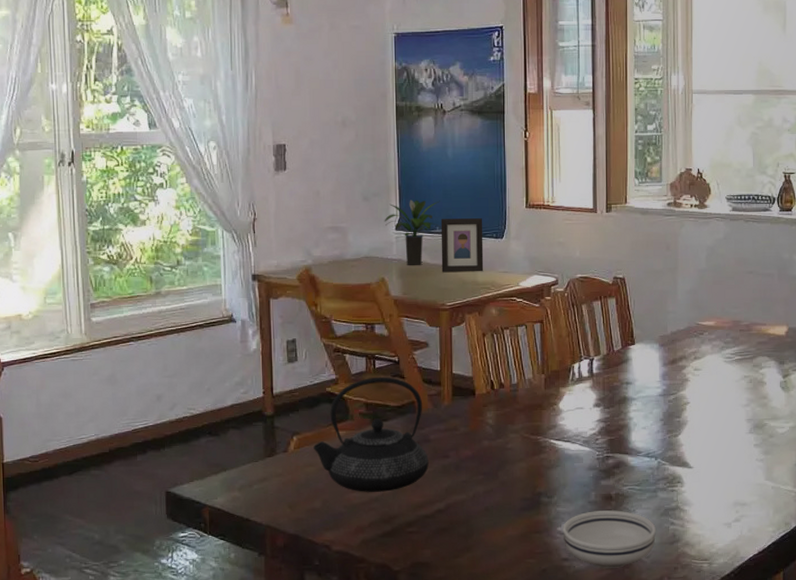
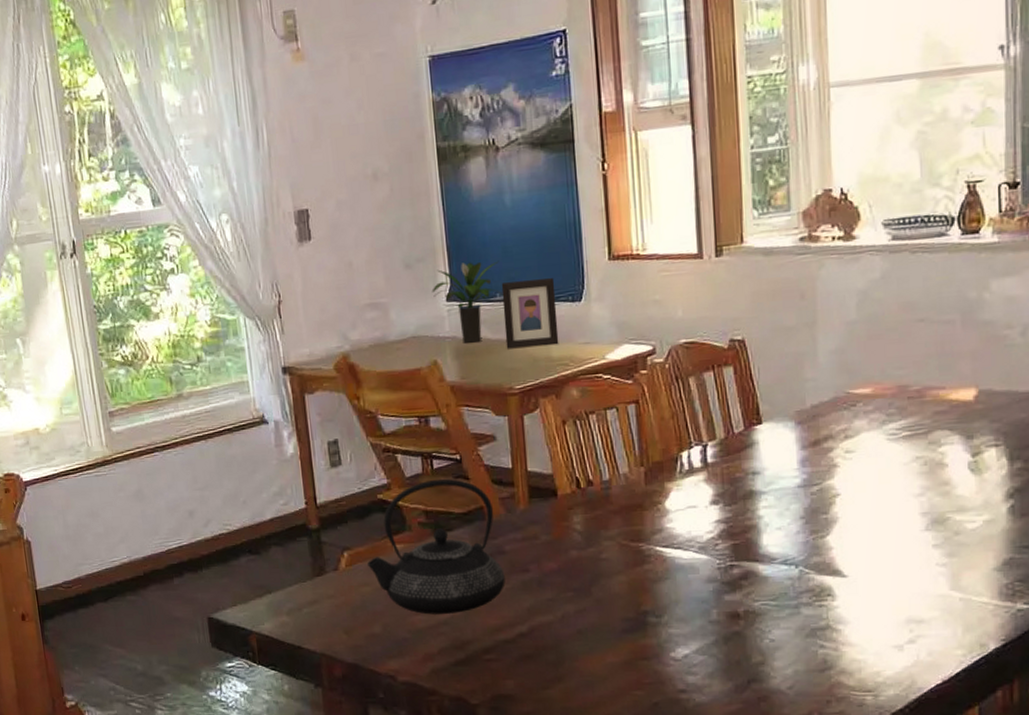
bowl: present [562,510,656,568] -> none [677,631,800,702]

